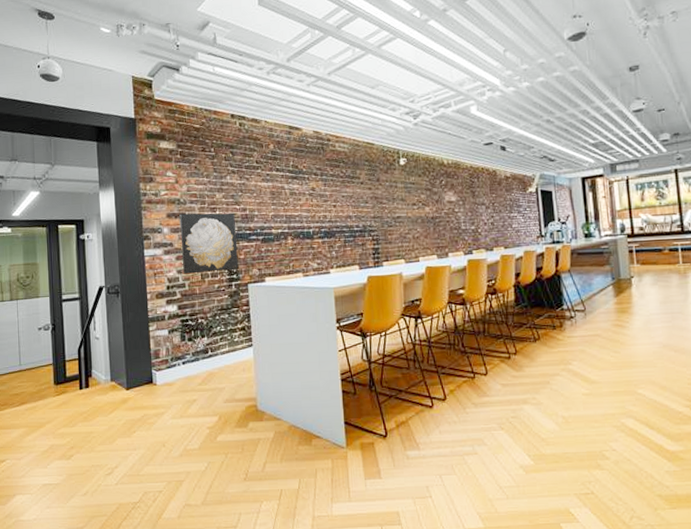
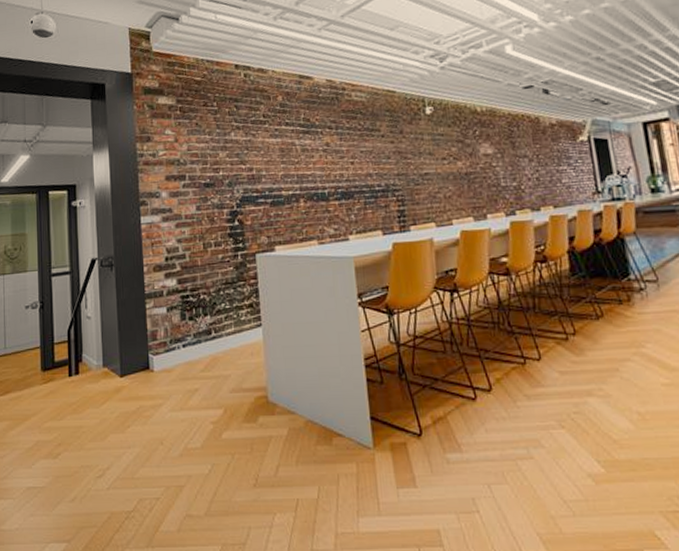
wall art: present [179,213,239,274] -> none [179,174,245,244]

